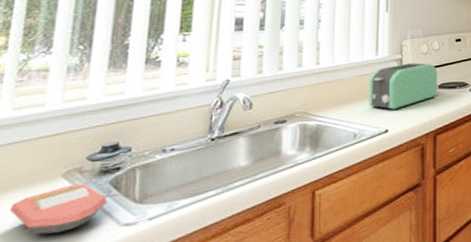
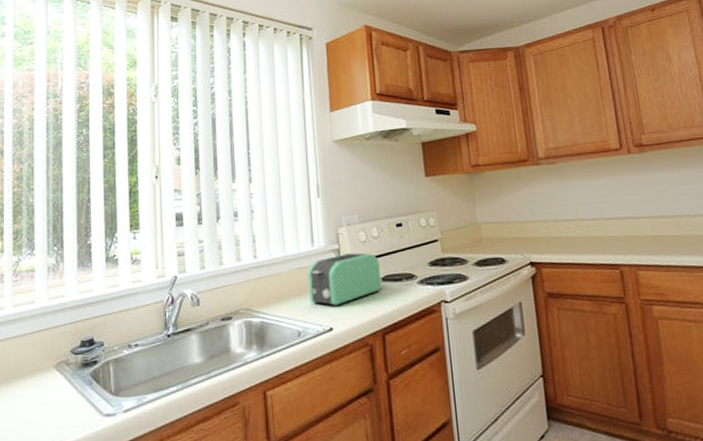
toy boat: present [9,183,108,235] -> none [20,374,91,420]

